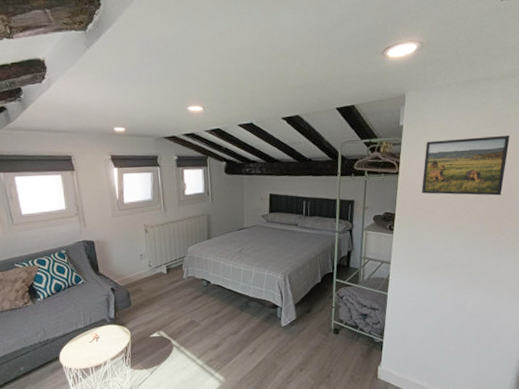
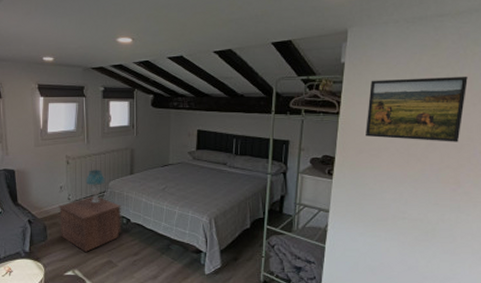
nightstand: none [140,262,202,314] -> present [58,196,121,252]
table lamp: none [165,236,184,269] -> present [85,170,105,203]

